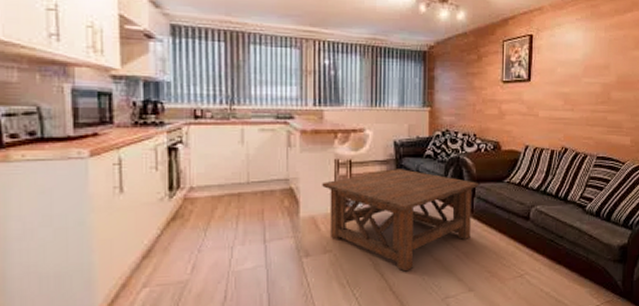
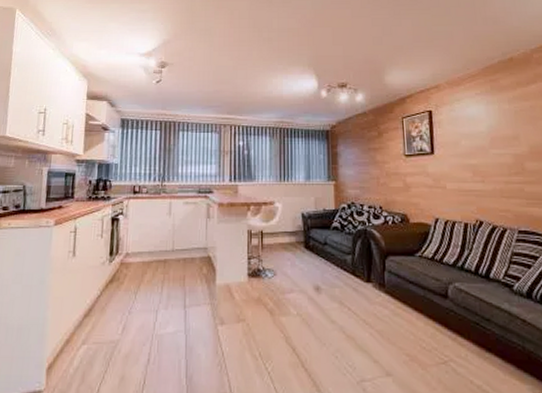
coffee table: present [322,169,479,272] -> none [236,240,389,348]

